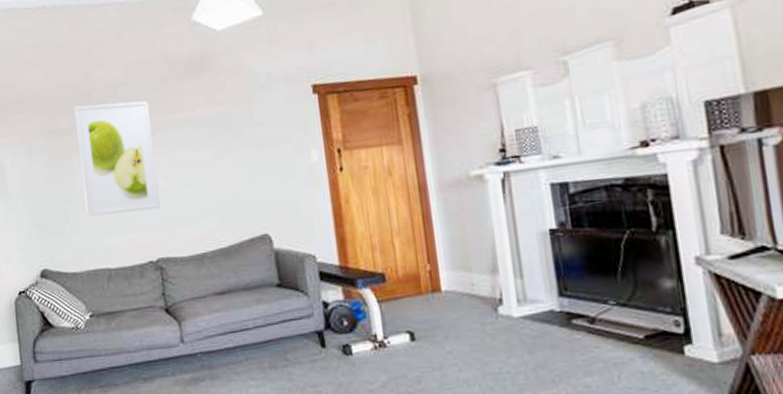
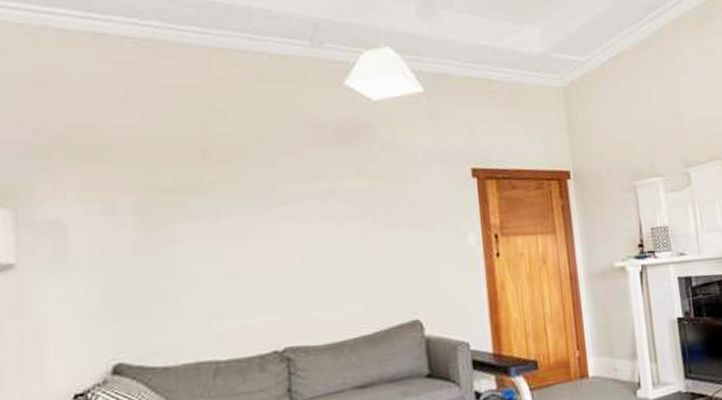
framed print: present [75,101,160,217] -> none [184,161,292,297]

